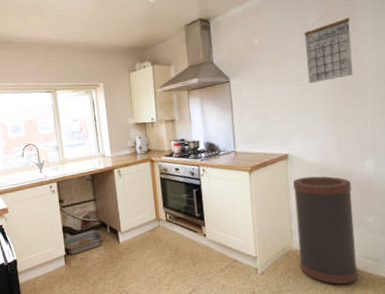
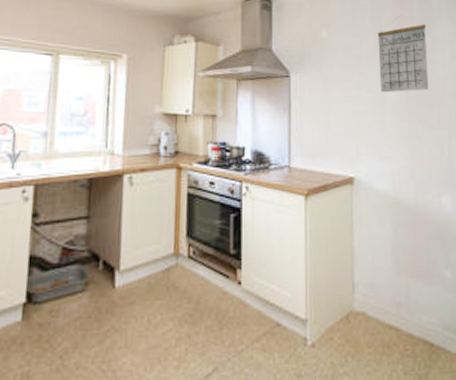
trash can: present [293,176,358,284] -> none [359,210,434,365]

